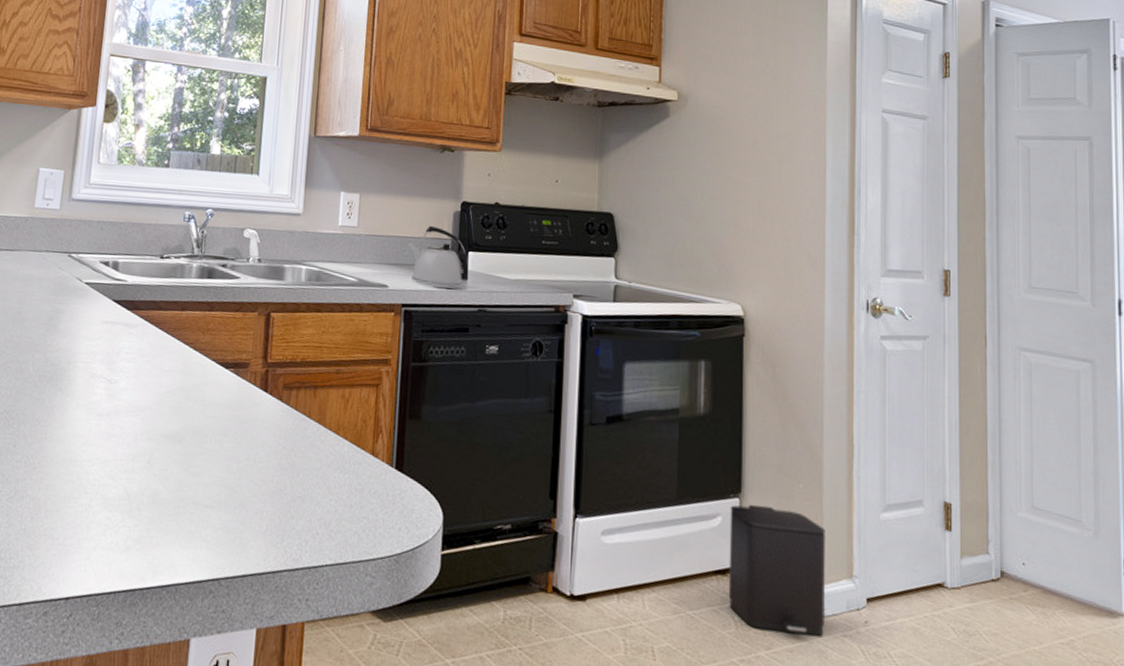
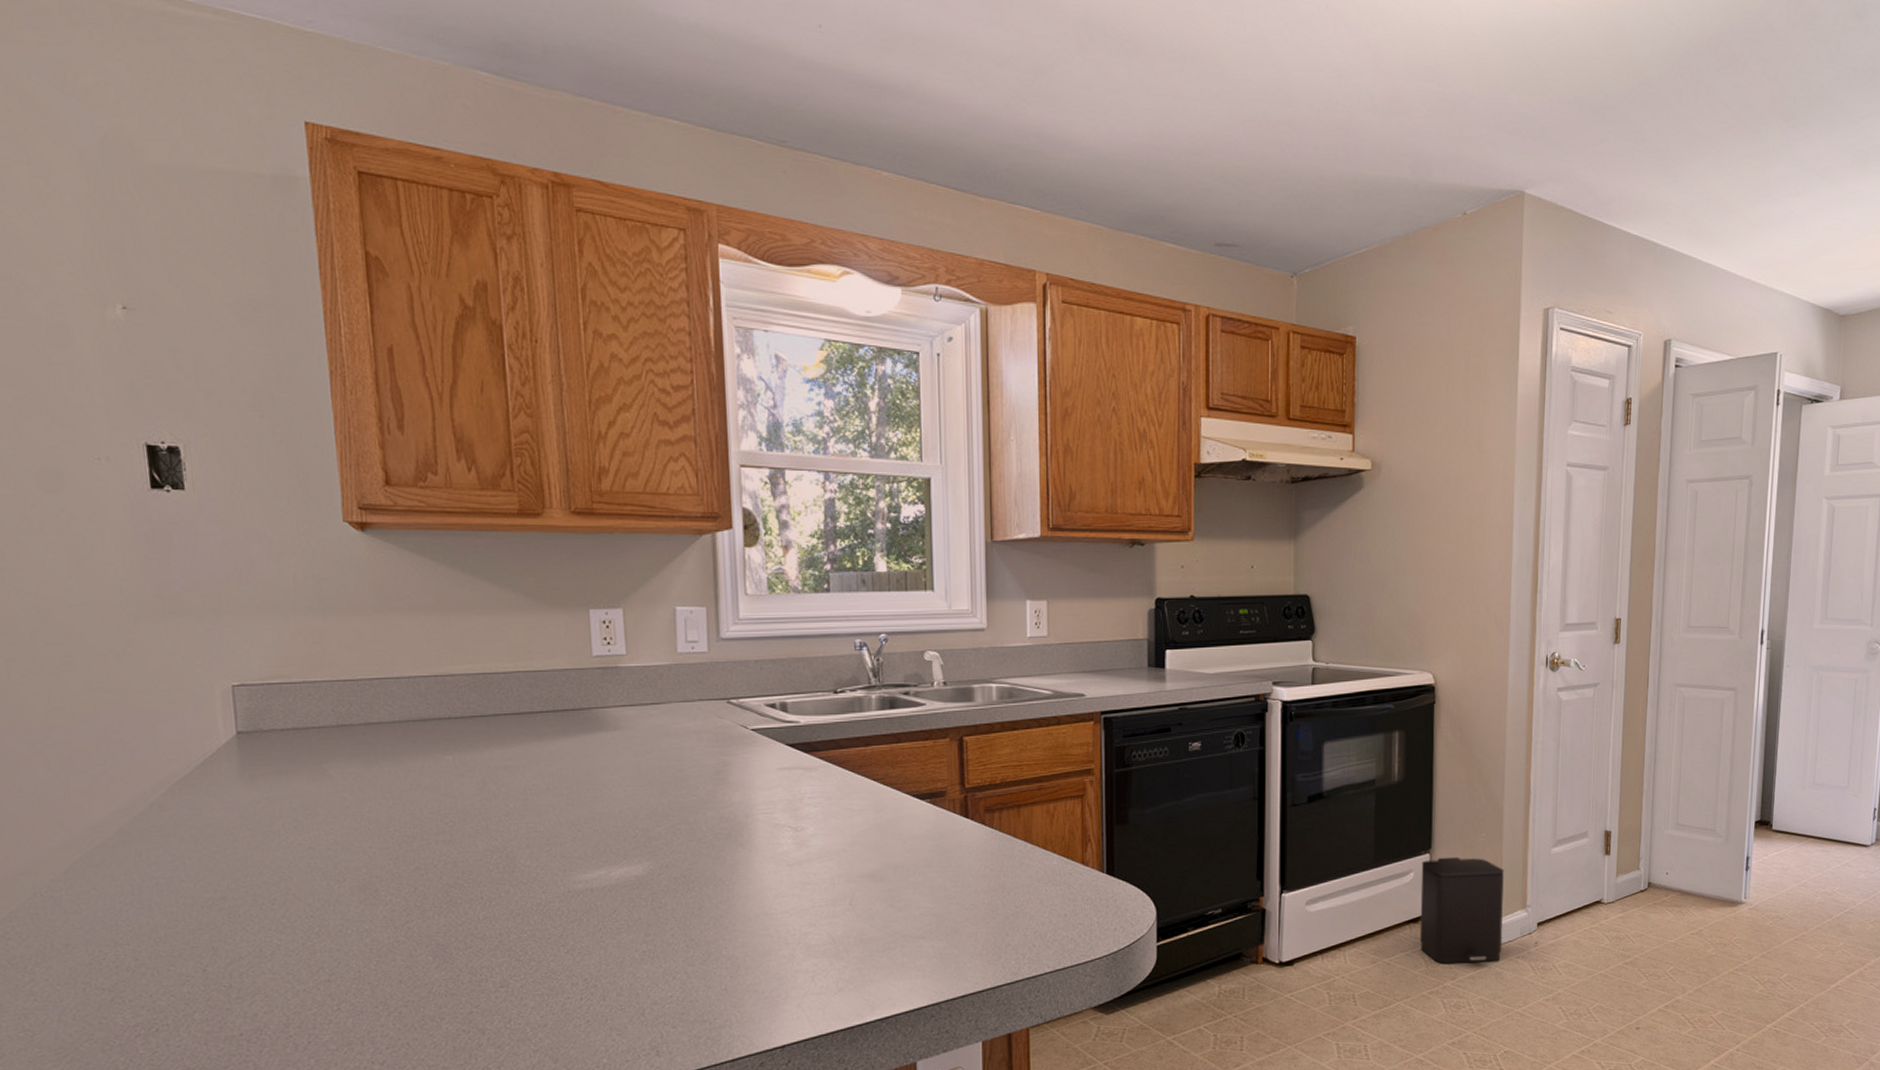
kettle: present [406,225,469,289] -> none [1100,627,1167,691]

